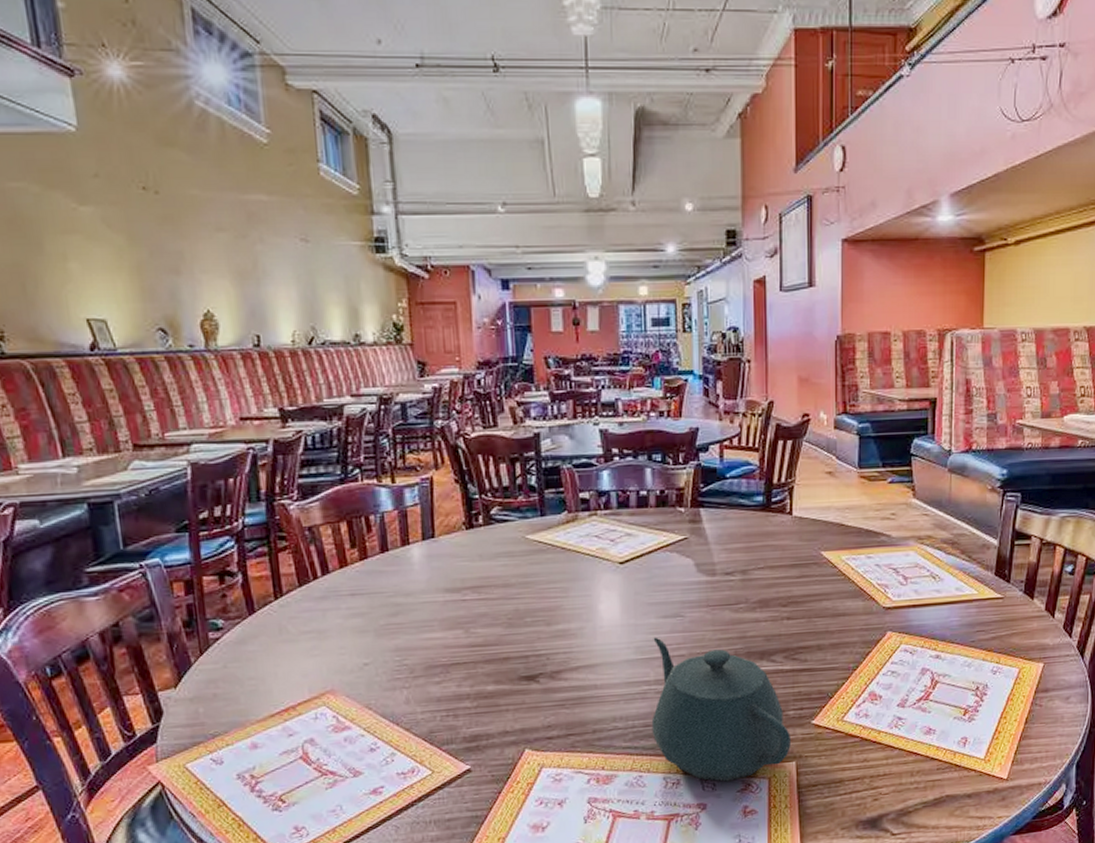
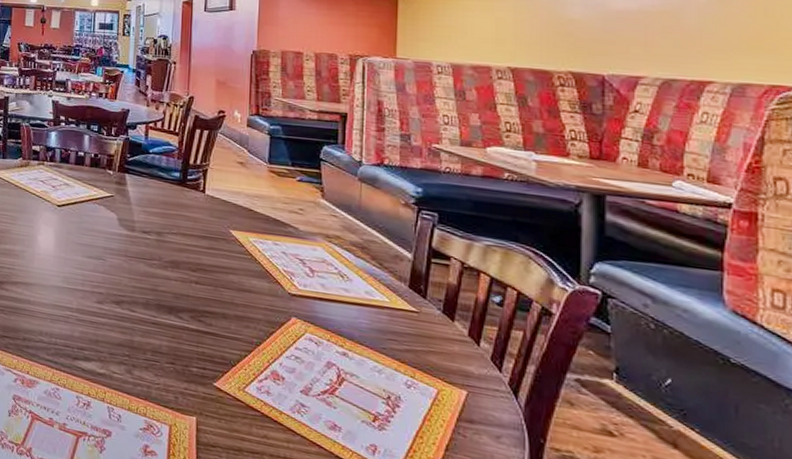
teapot: present [651,637,791,782] -> none [70,272,193,418]

